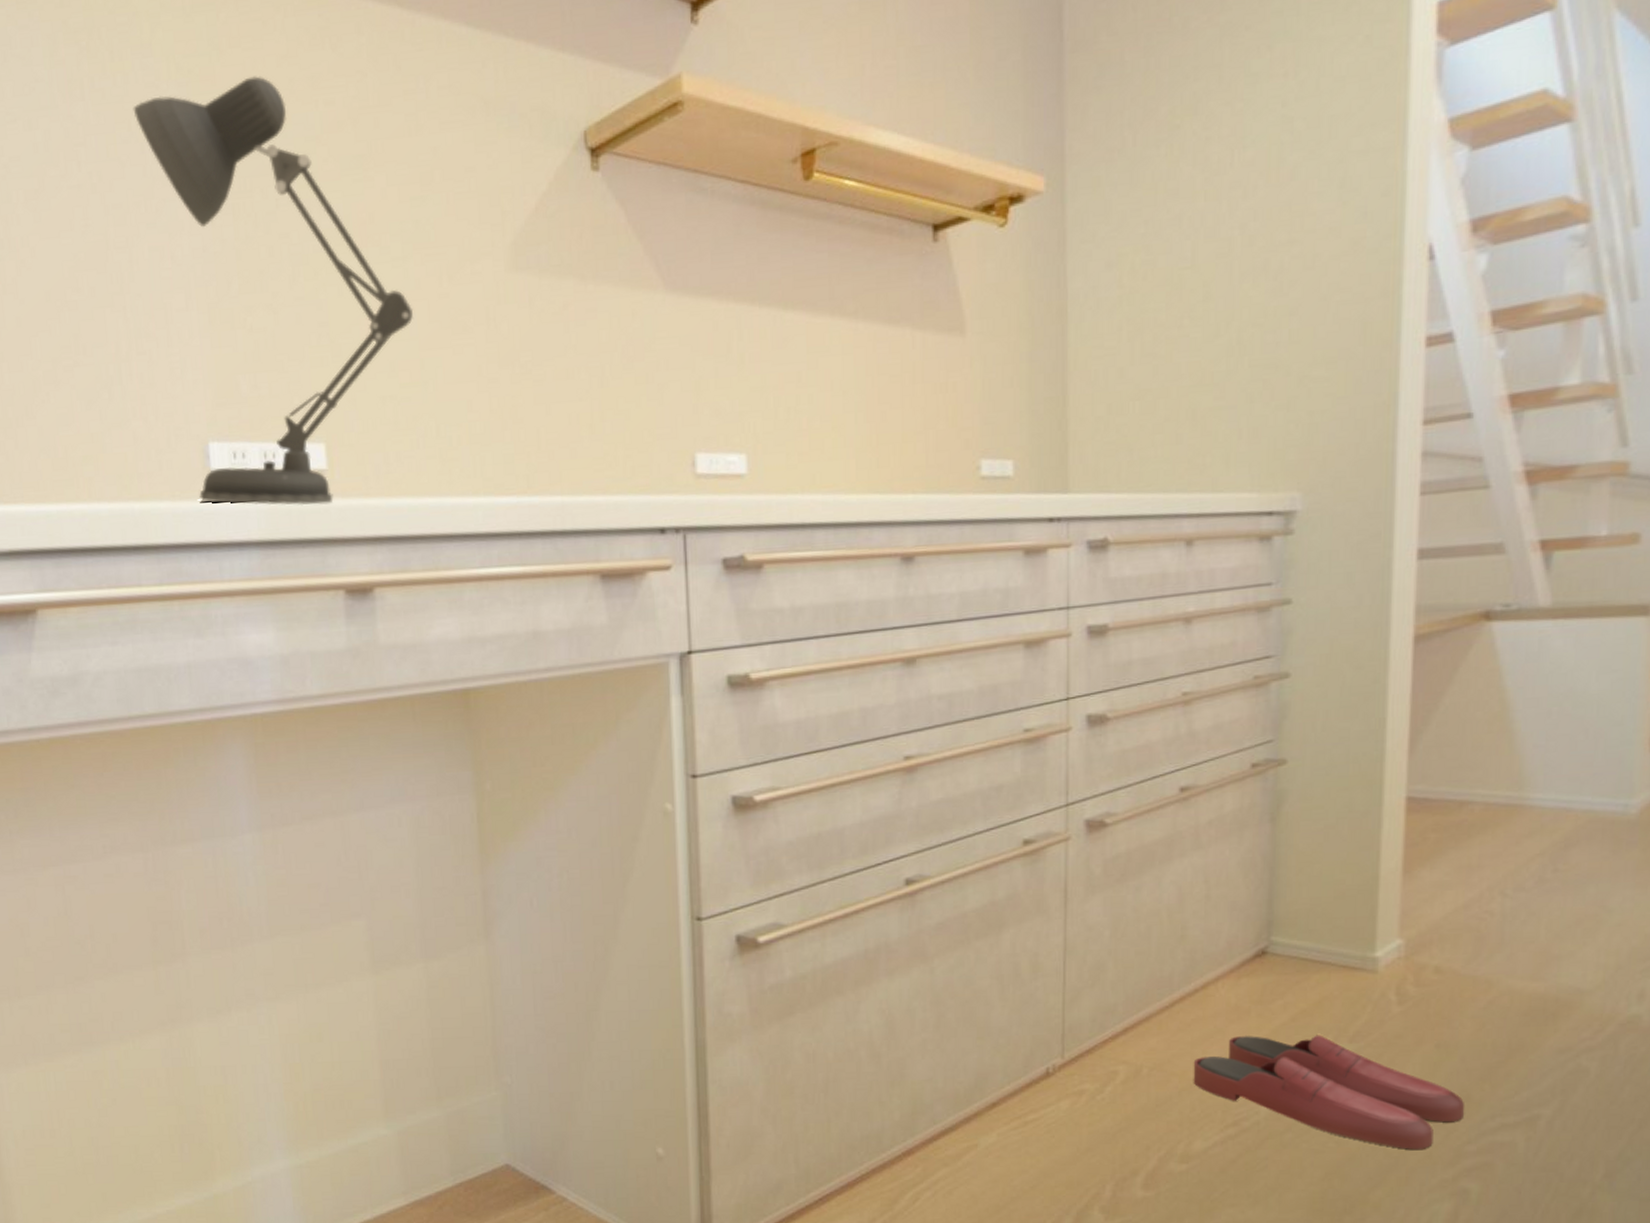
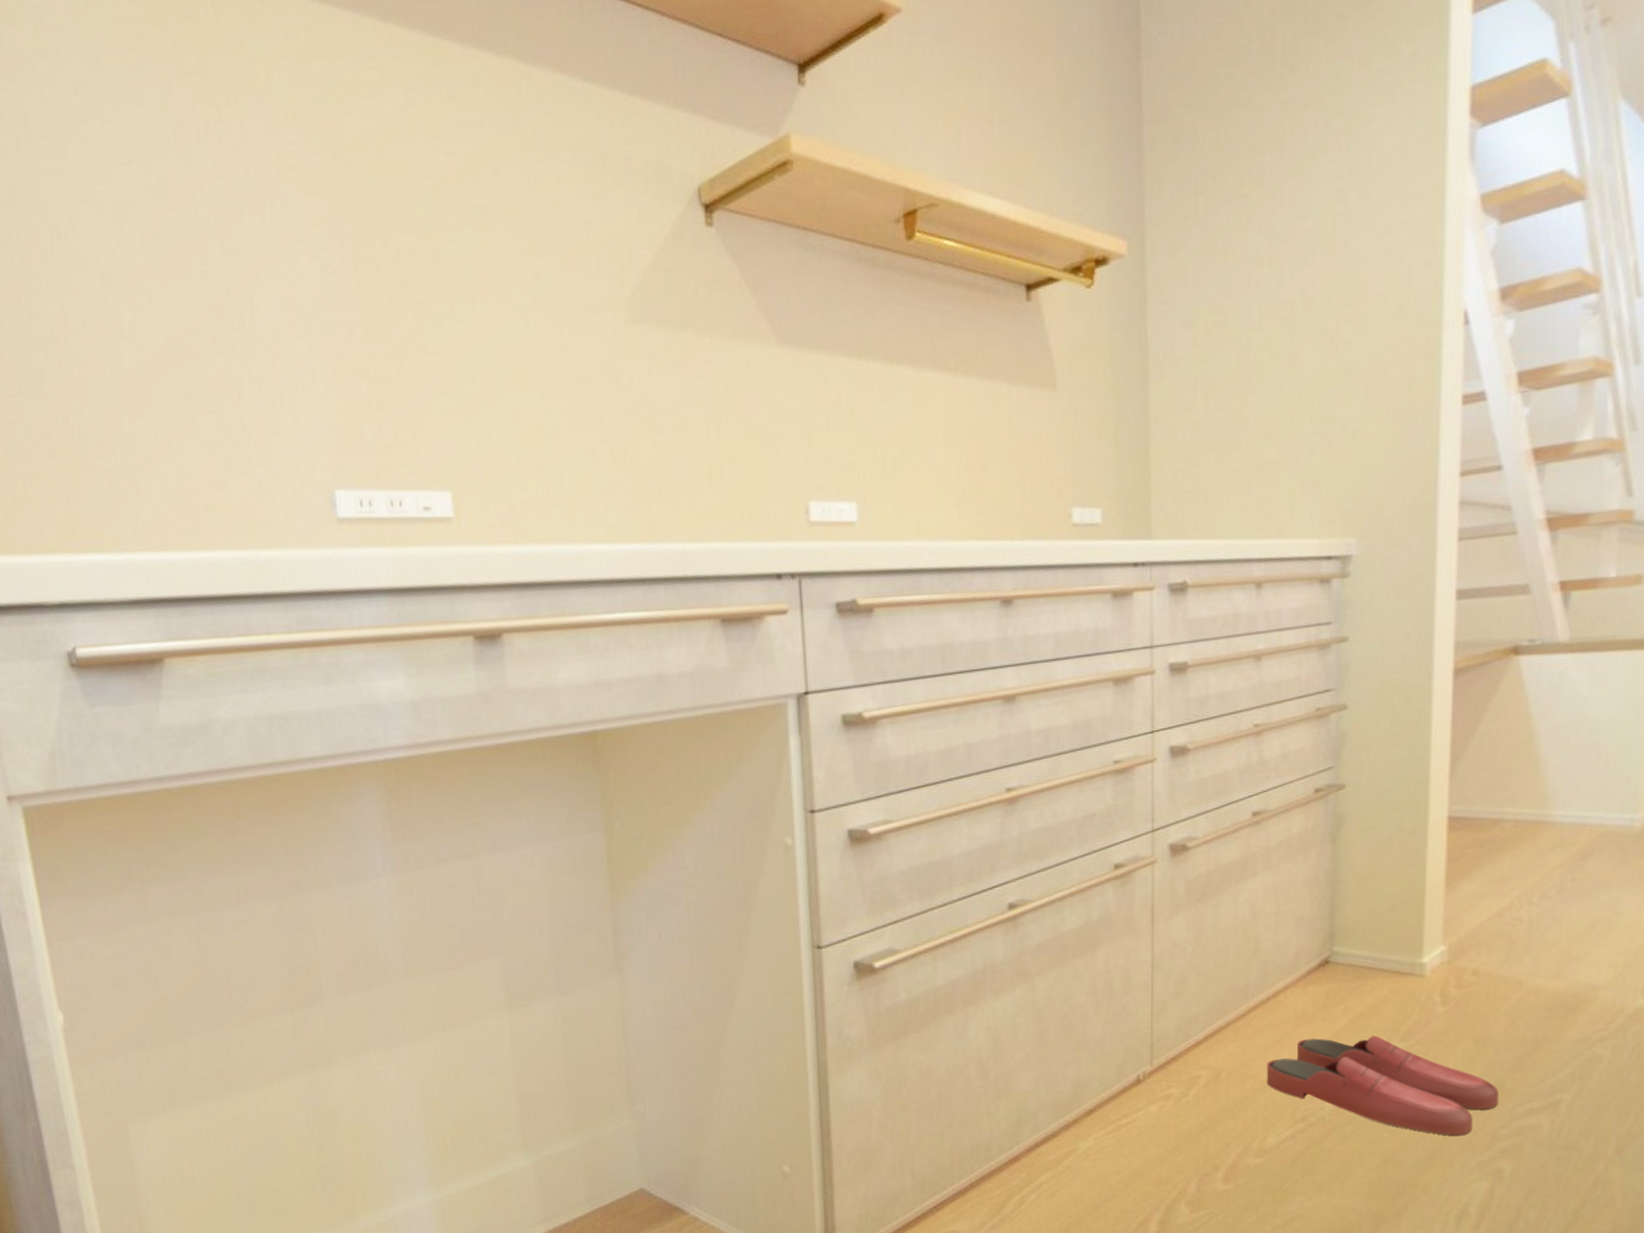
desk lamp: present [133,75,414,506] -> none [250,124,536,554]

